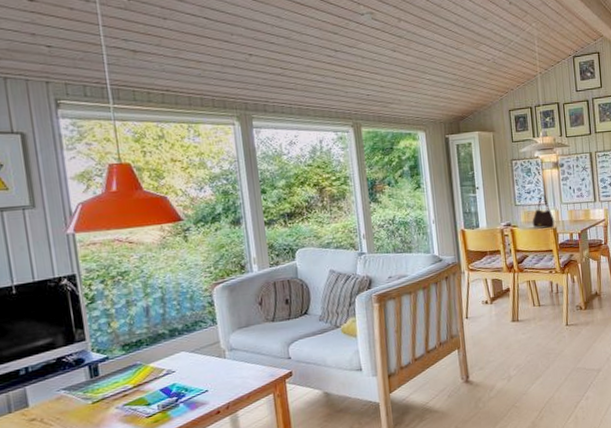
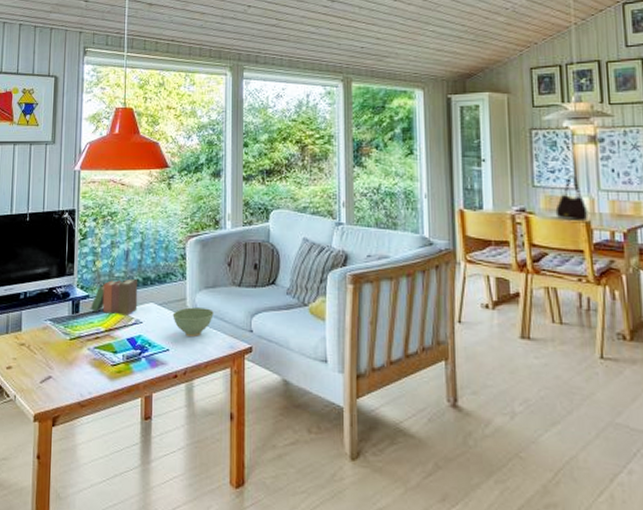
books: none [111,333,168,372] -> present [90,279,138,316]
bowl: none [207,346,250,376] -> present [172,307,214,338]

